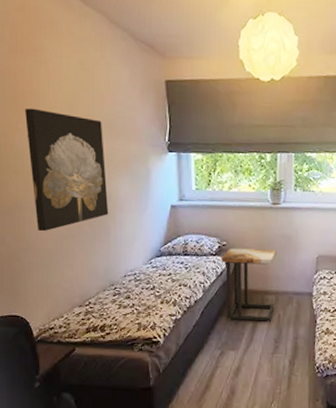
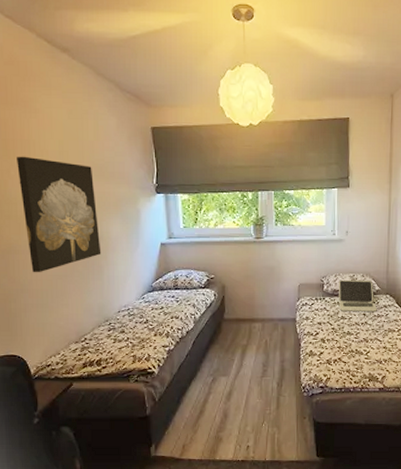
side table: present [221,248,277,322] -> none [210,280,262,348]

